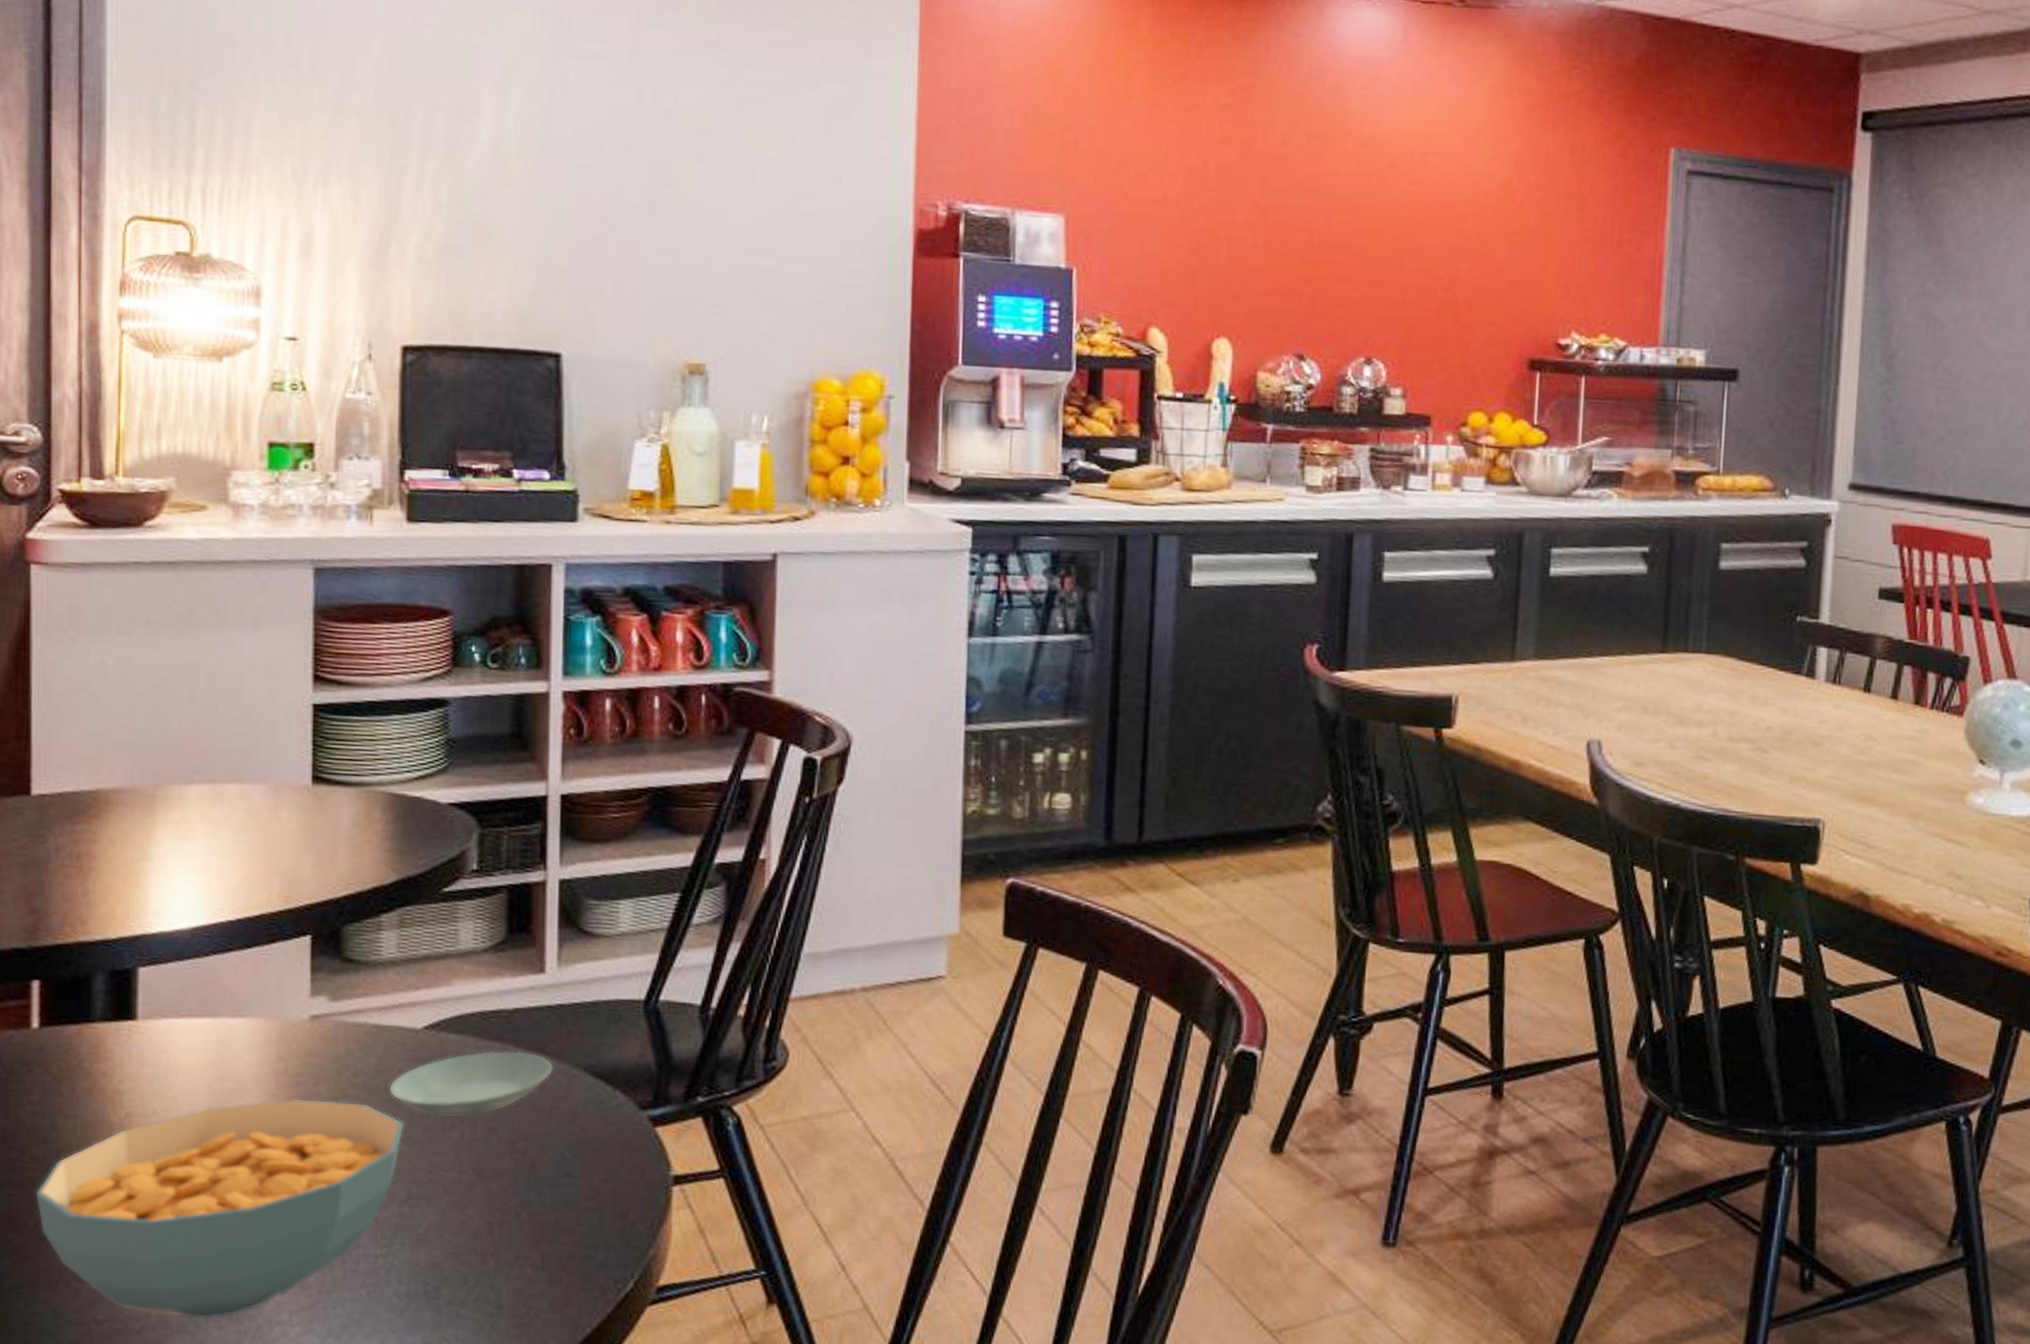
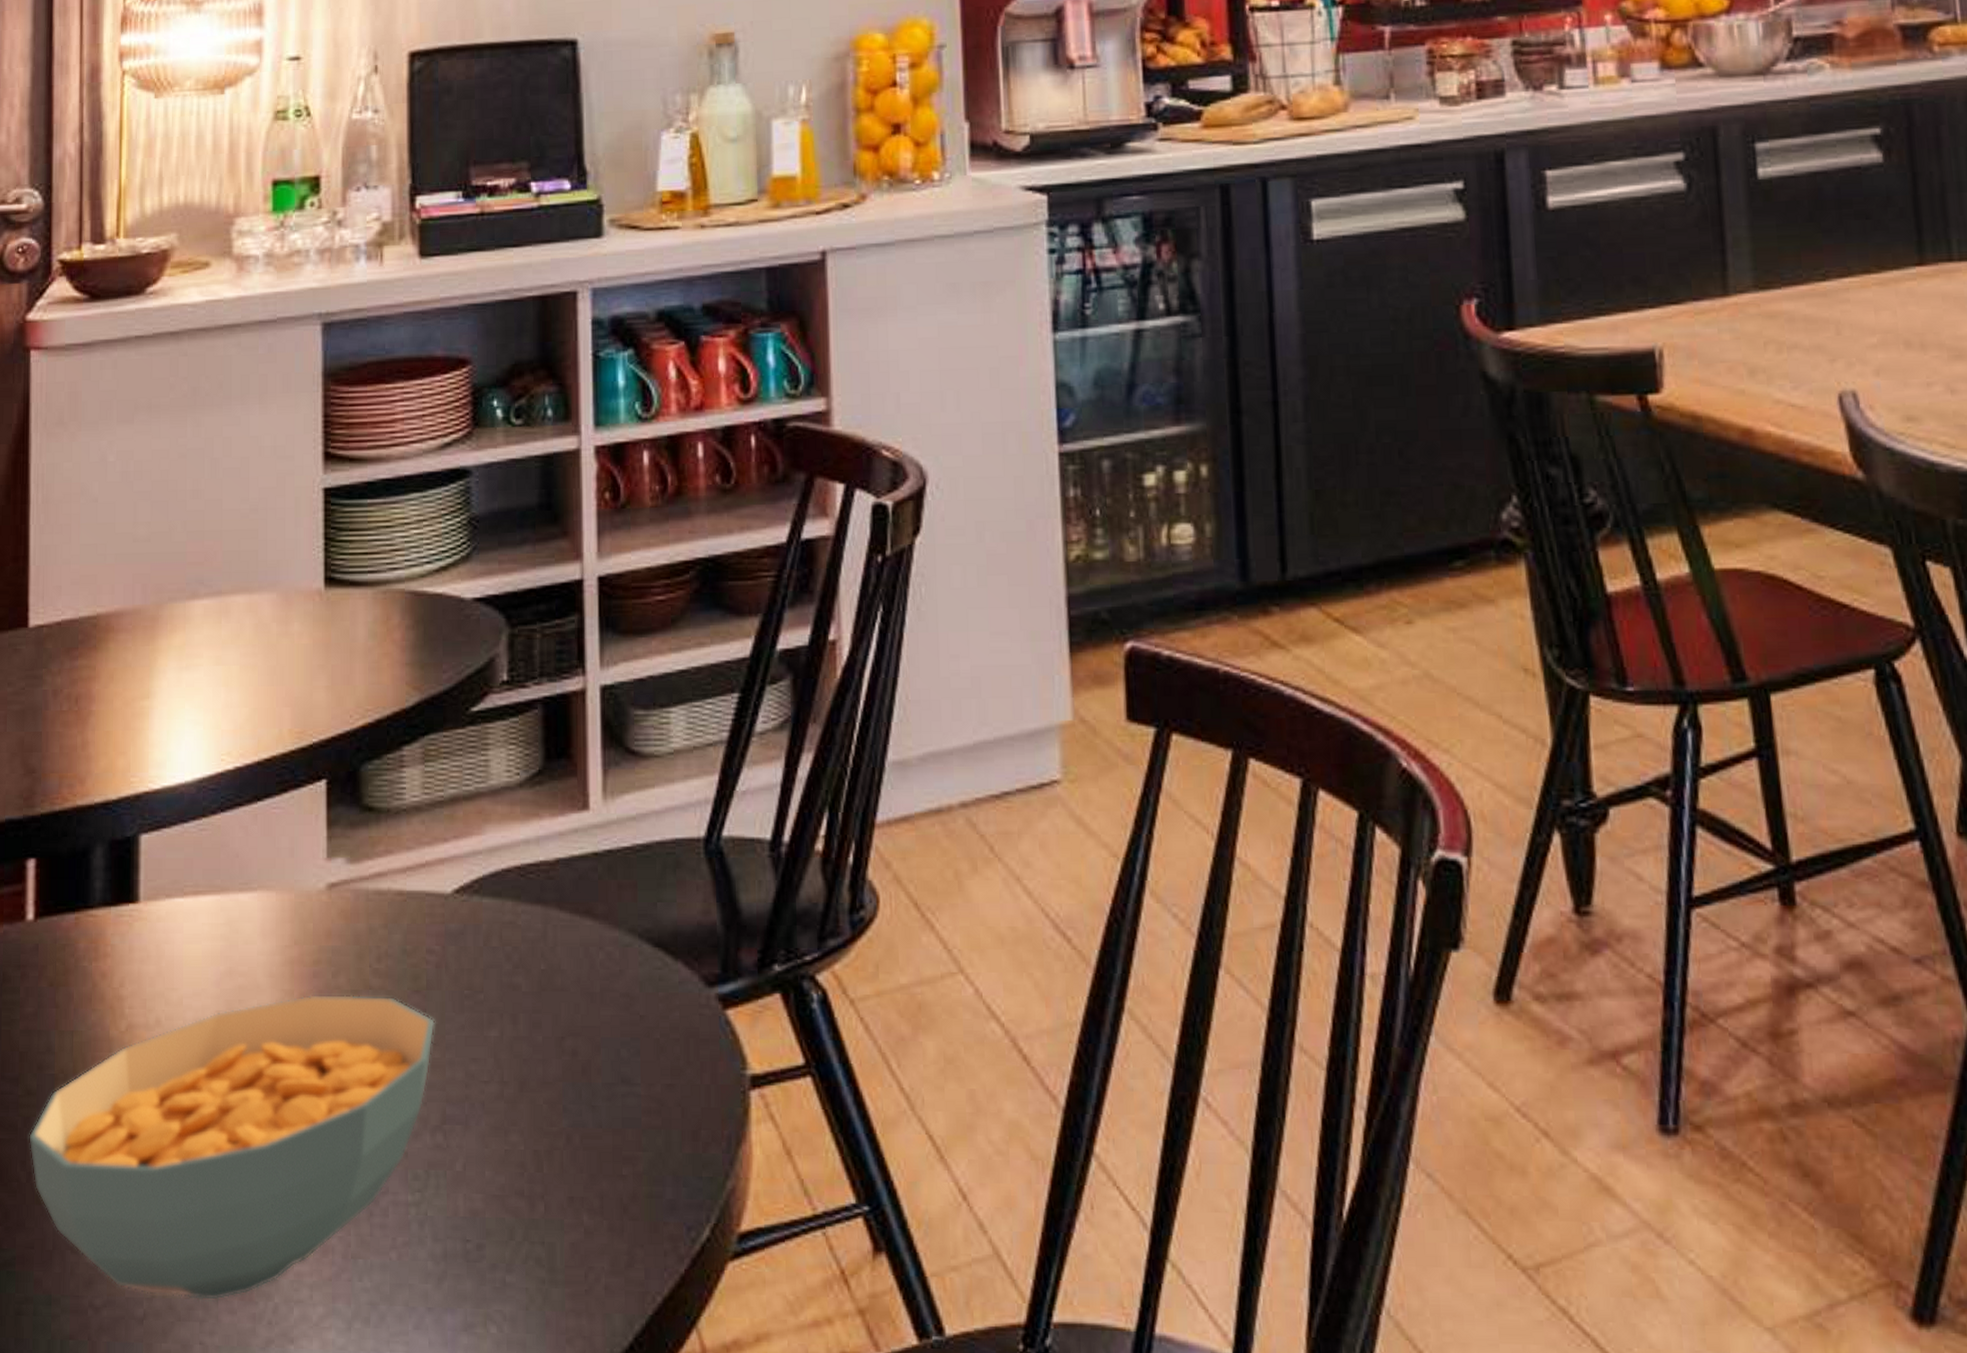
saucer: present [390,1050,554,1118] -> none [418,916,604,1011]

